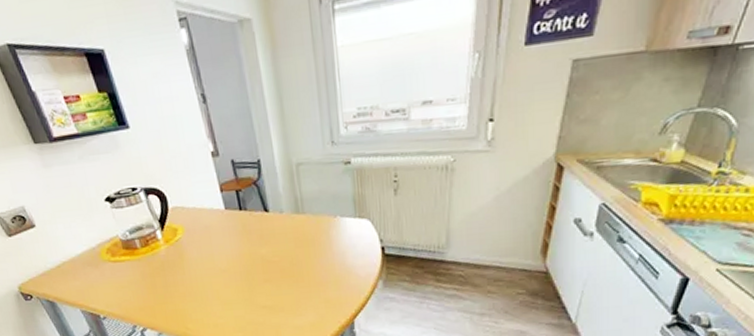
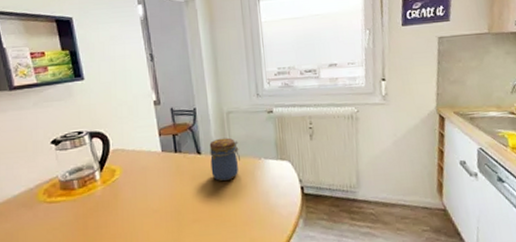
jar: none [277,193,313,241] -> present [209,137,240,181]

